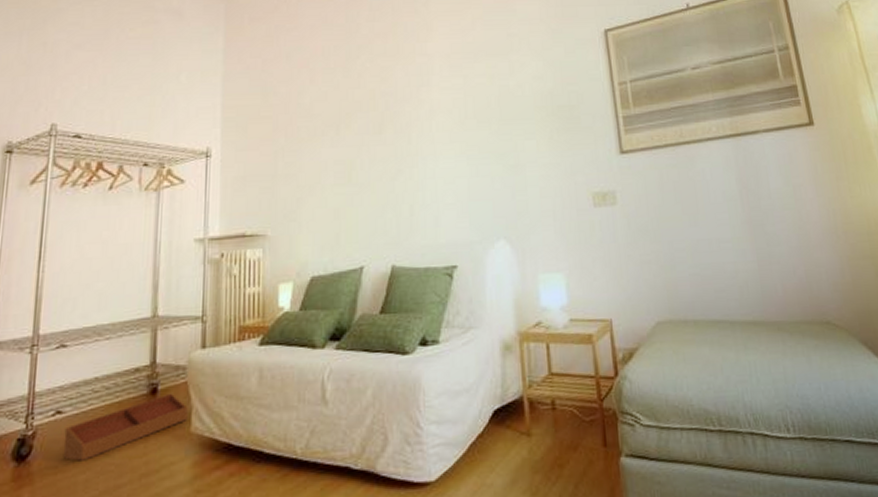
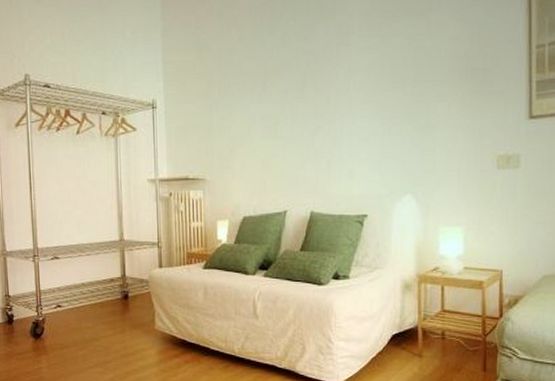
storage bin: present [63,393,188,461] -> none [64,299,152,342]

